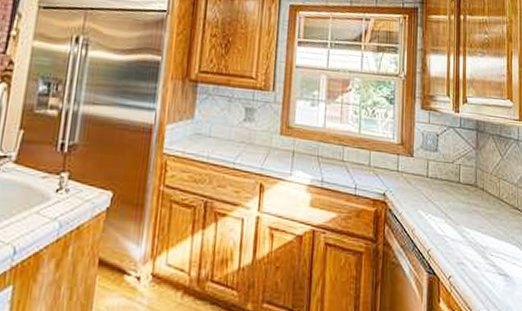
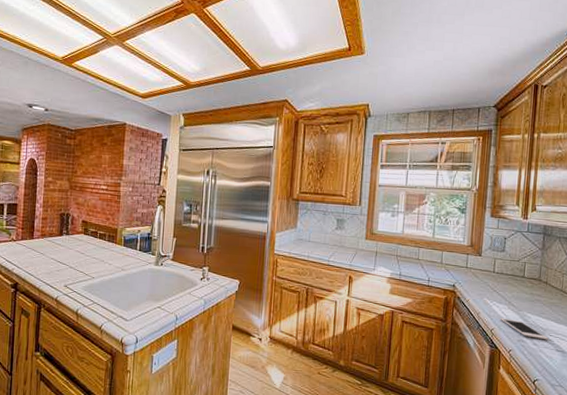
cell phone: none [436,235,490,262] -> present [500,318,549,341]

